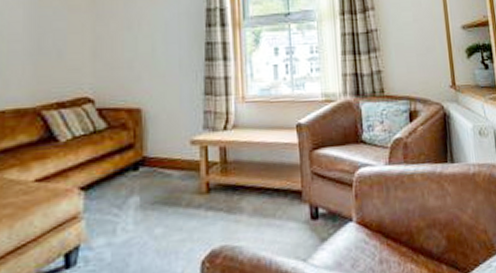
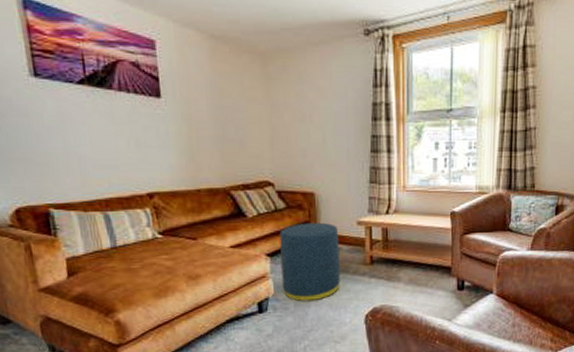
ottoman: none [98,143,170,249] -> present [279,222,340,302]

